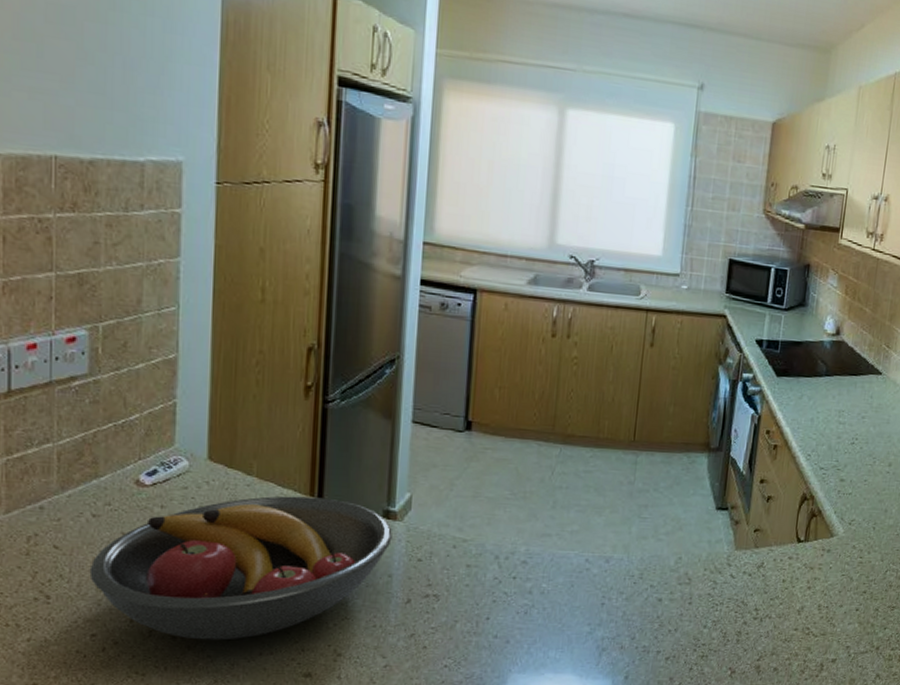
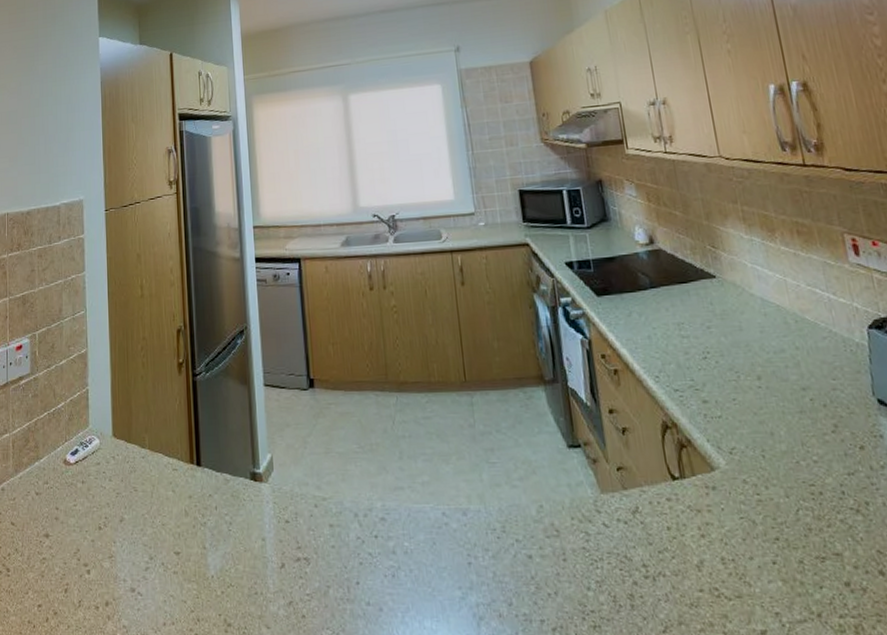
fruit bowl: present [89,496,393,640] -> none [35,464,261,610]

